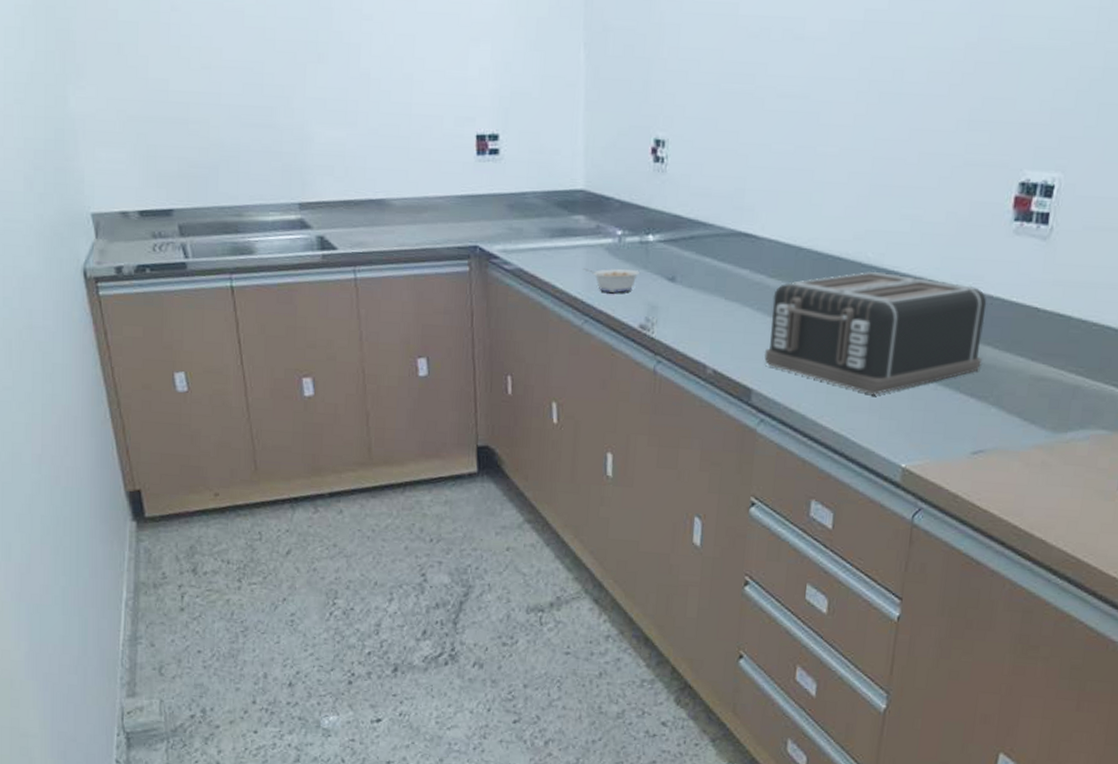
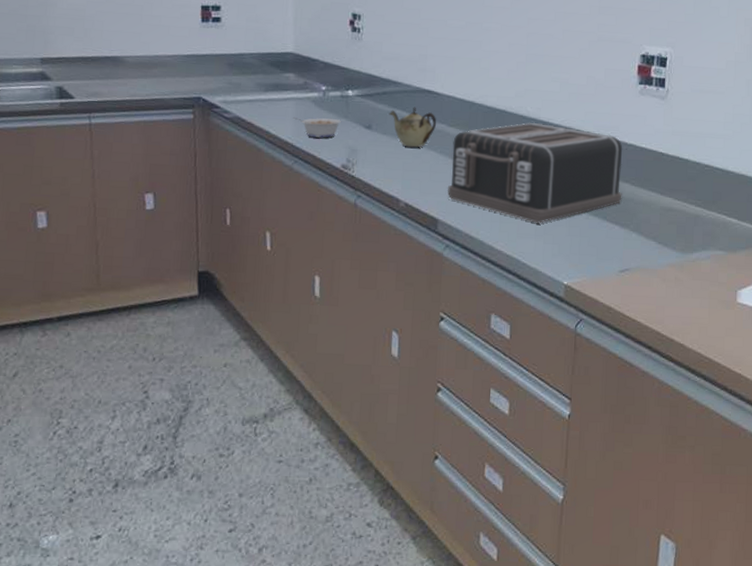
teapot: none [696,254,755,304] -> present [388,107,437,148]

